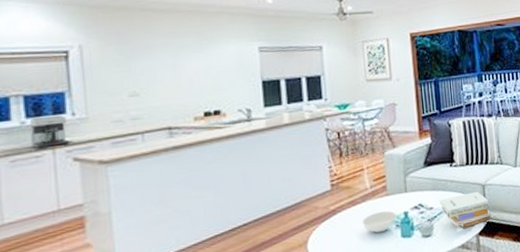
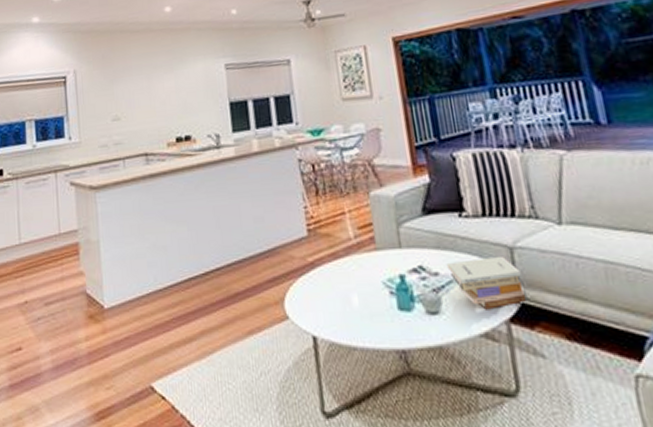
coffee maker: present [30,115,69,149] -> none [39,139,67,172]
bowl: present [362,211,397,234] -> none [346,271,391,300]

